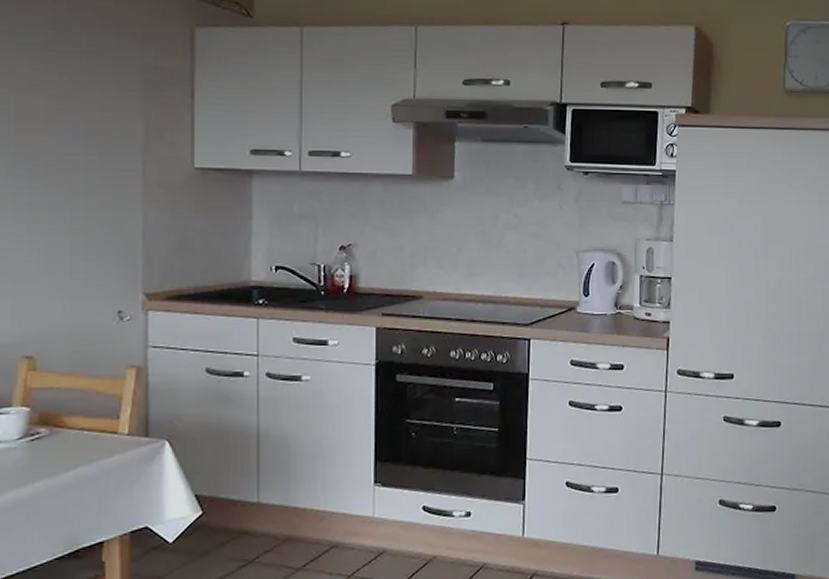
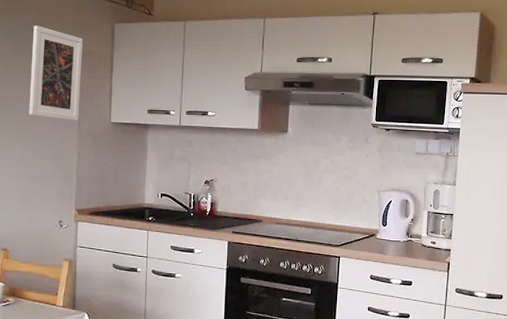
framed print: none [60,27,145,167] -> present [28,25,83,121]

